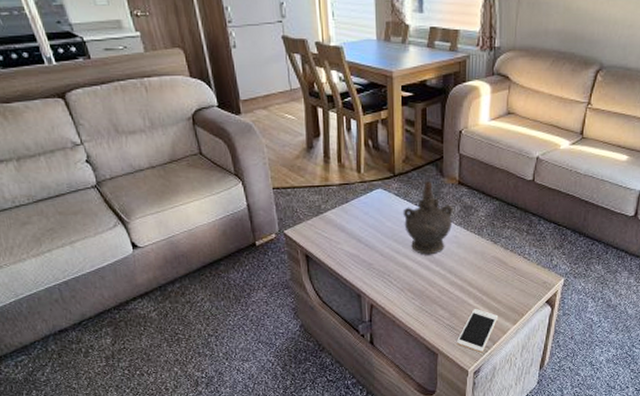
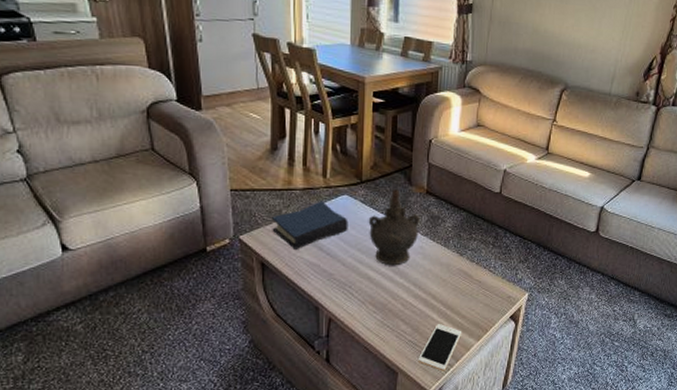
hardback book: none [312,195,384,242] -> present [272,201,348,249]

